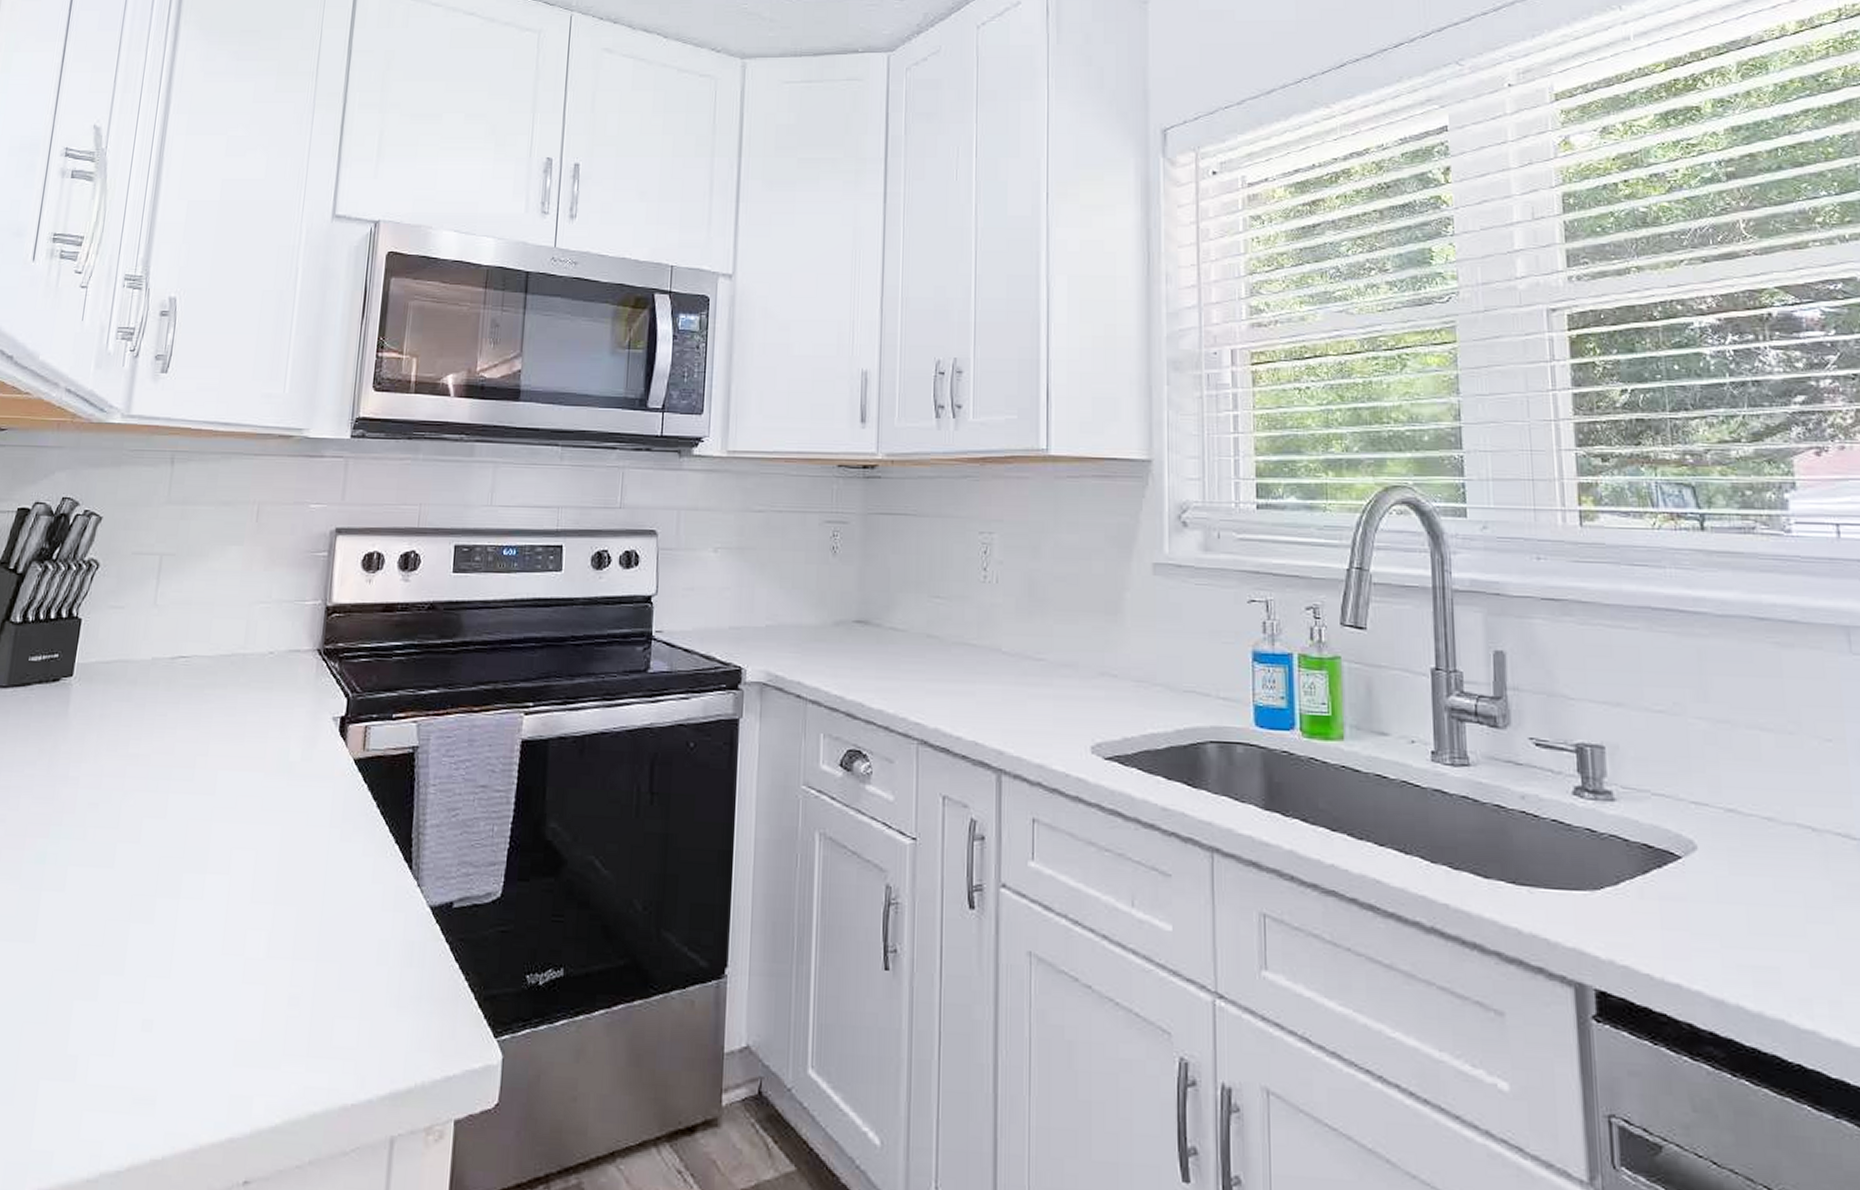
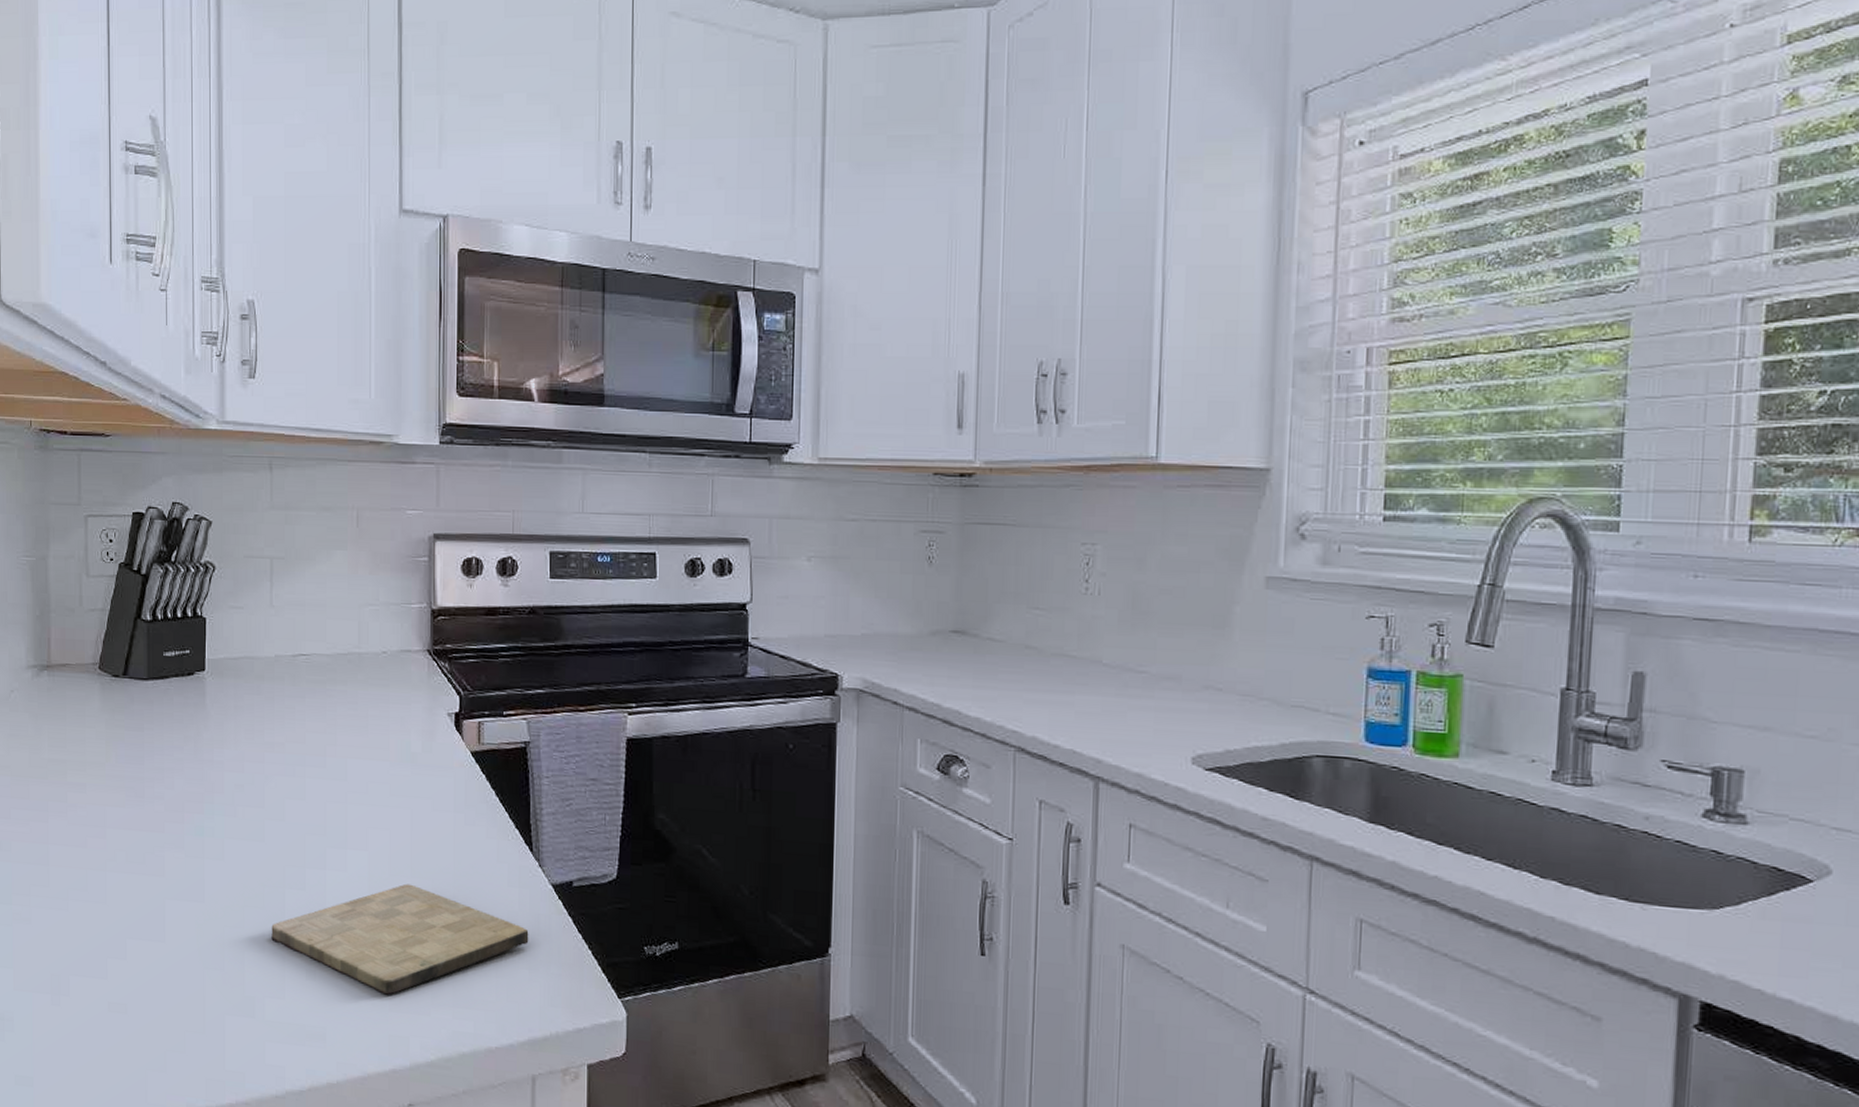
cutting board: none [107,911,401,1046] -> present [271,883,529,995]

